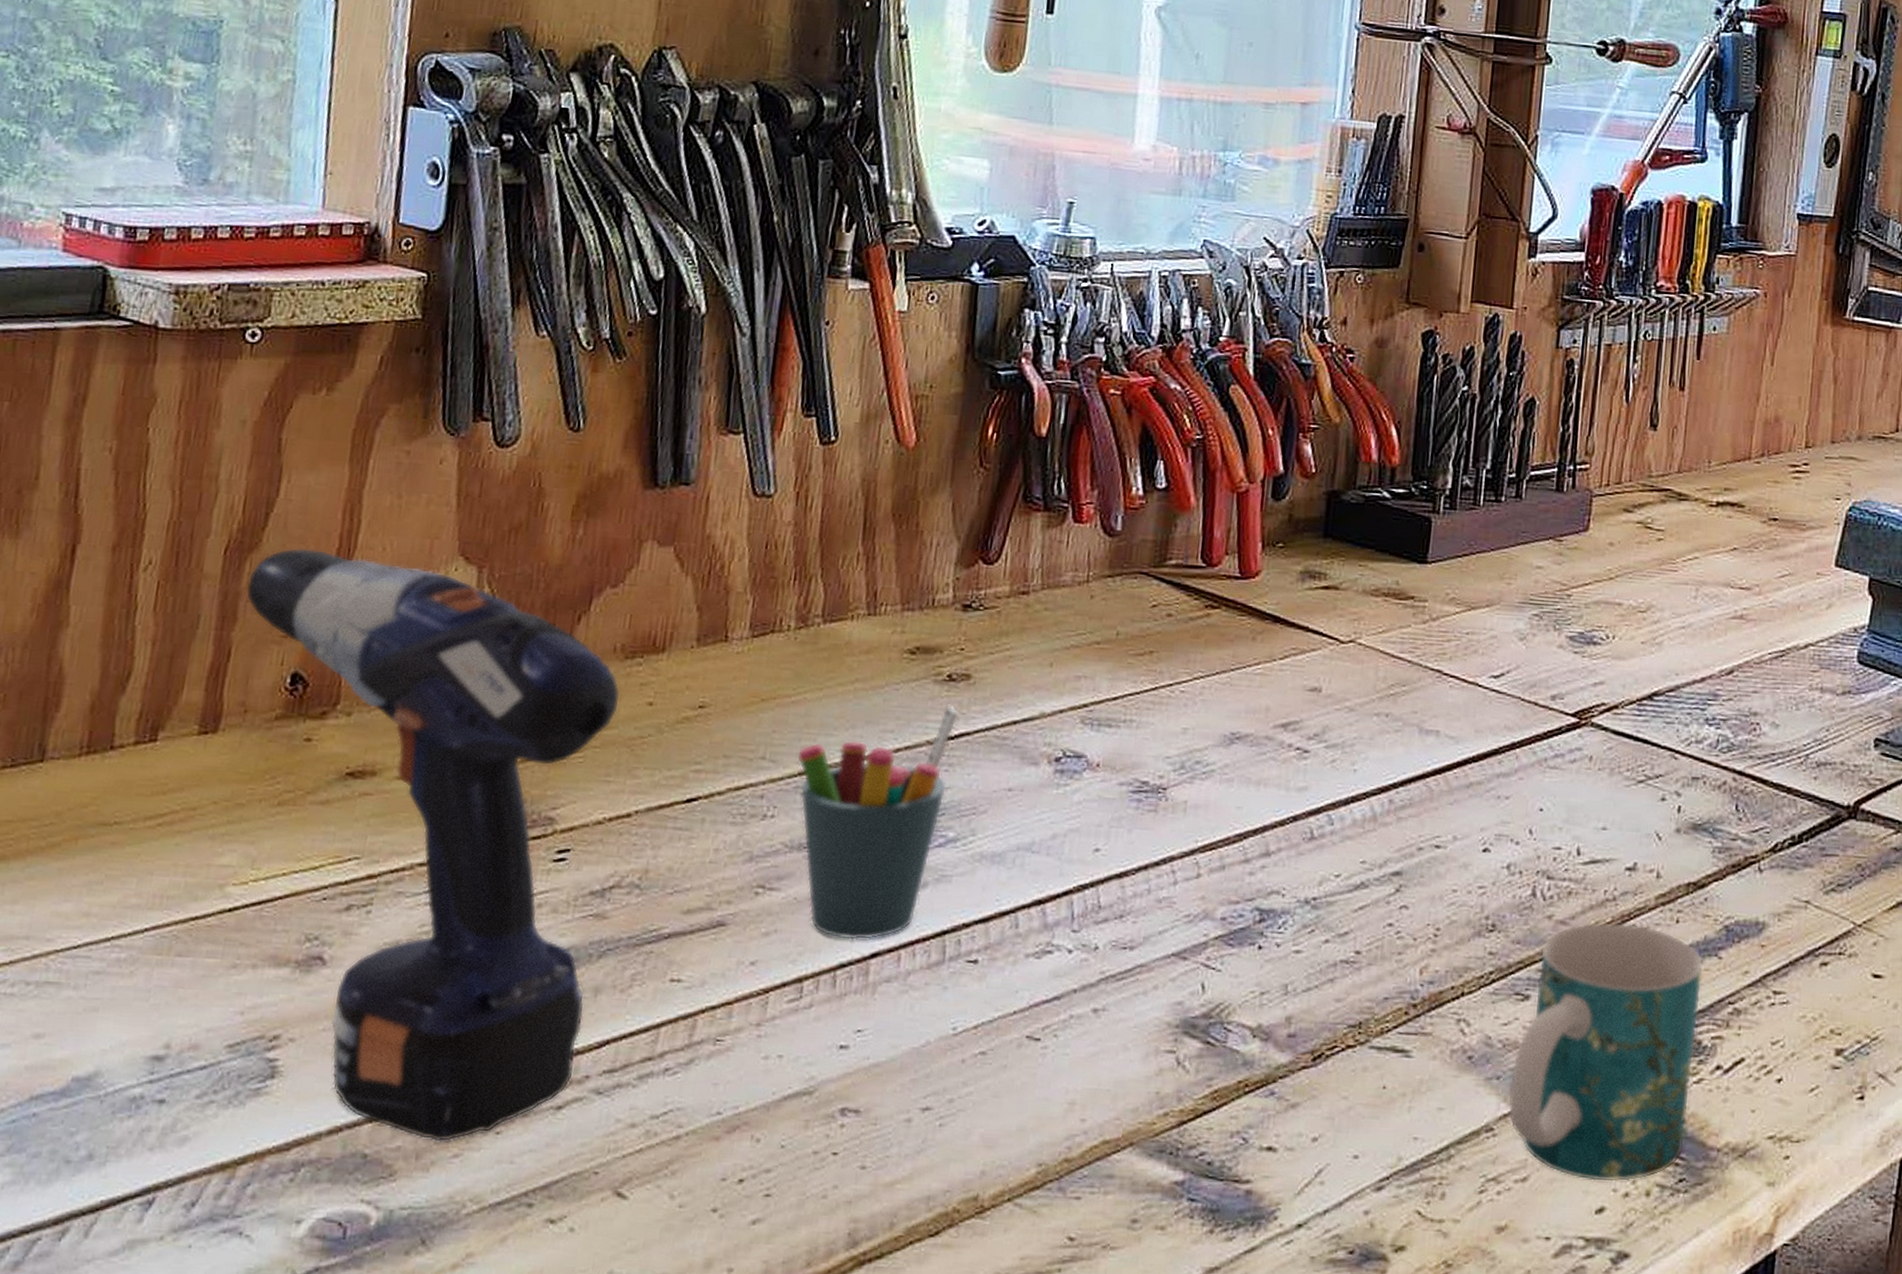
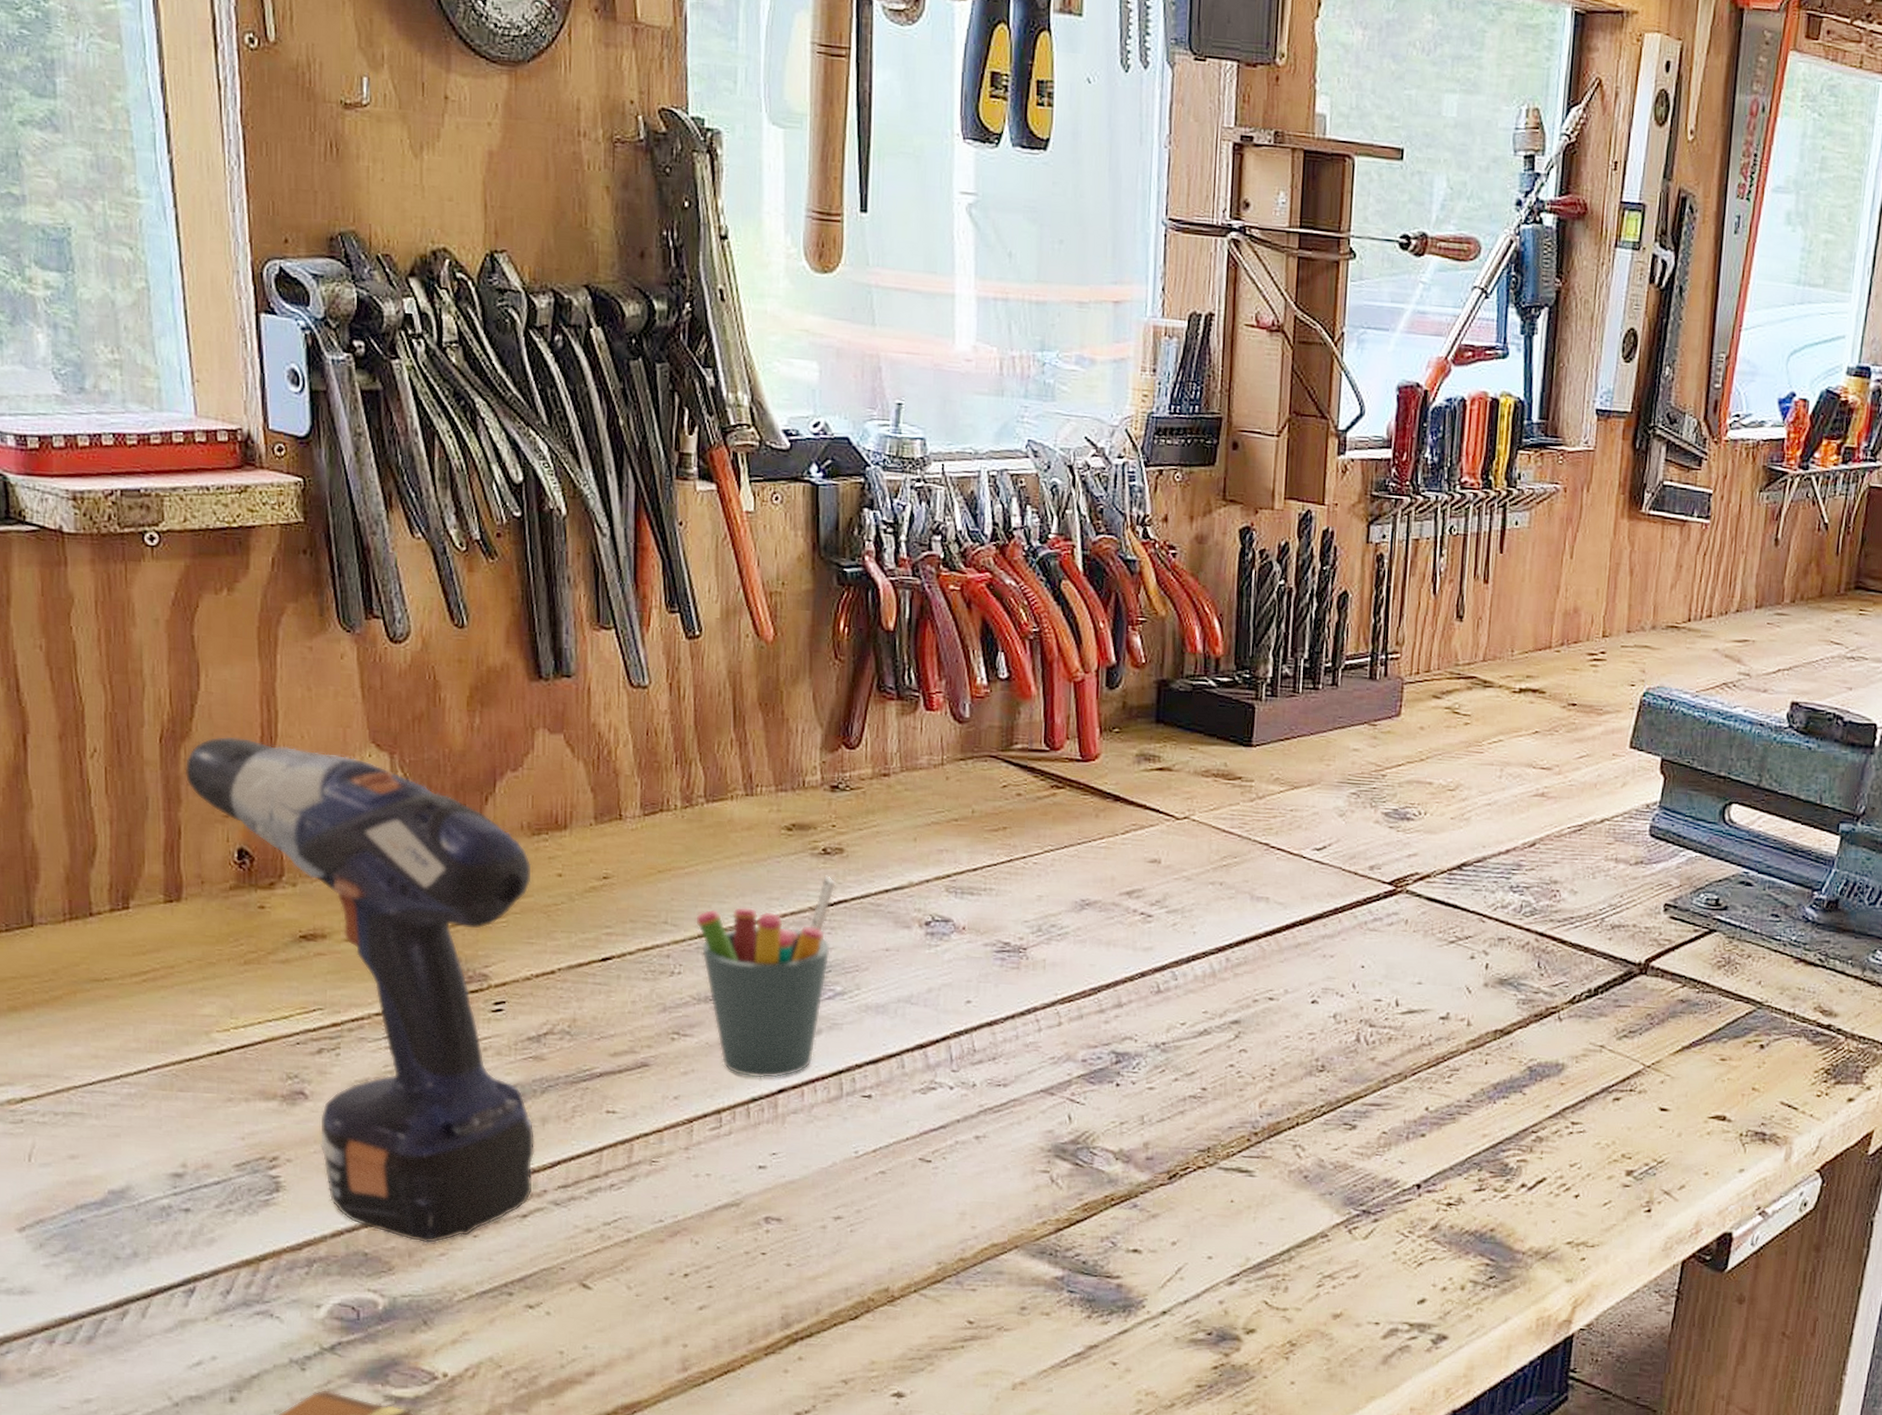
mug: present [1508,922,1704,1182] -> none [1340,1063,1510,1279]

